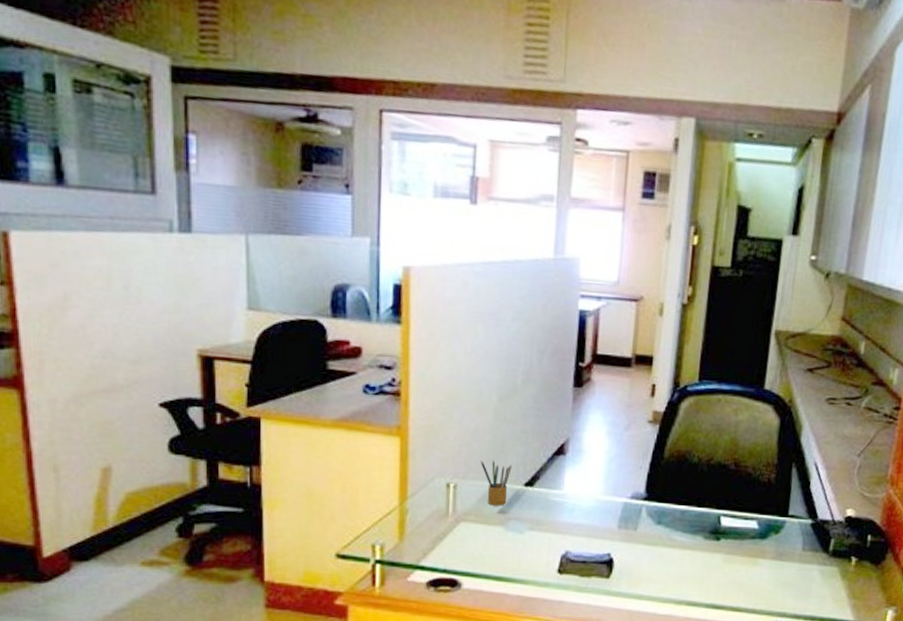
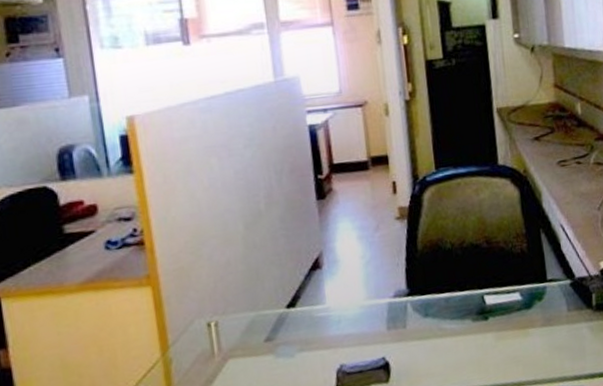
pencil box: present [481,460,512,506] -> none [238,289,272,336]

